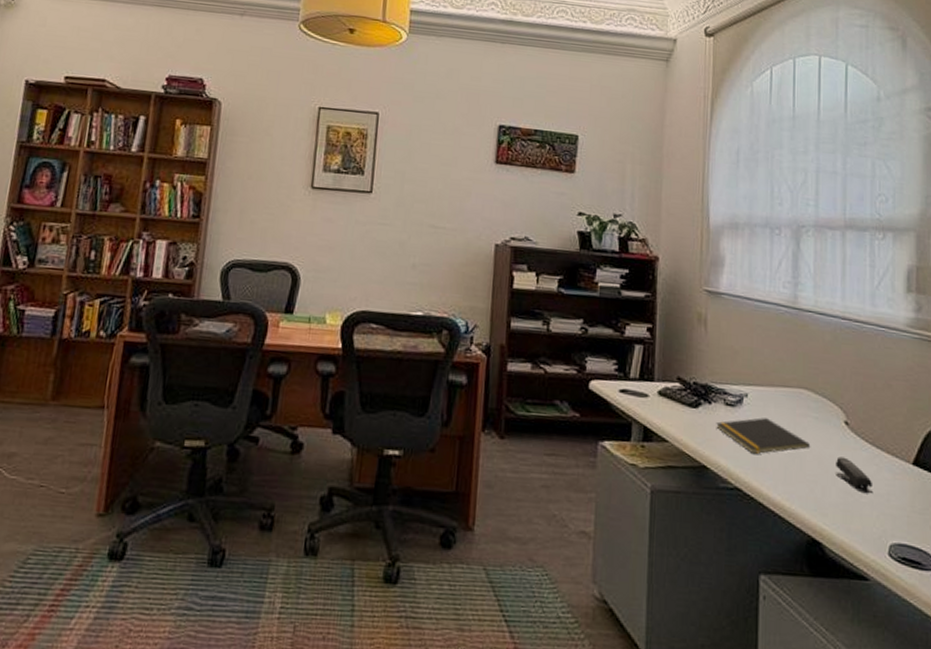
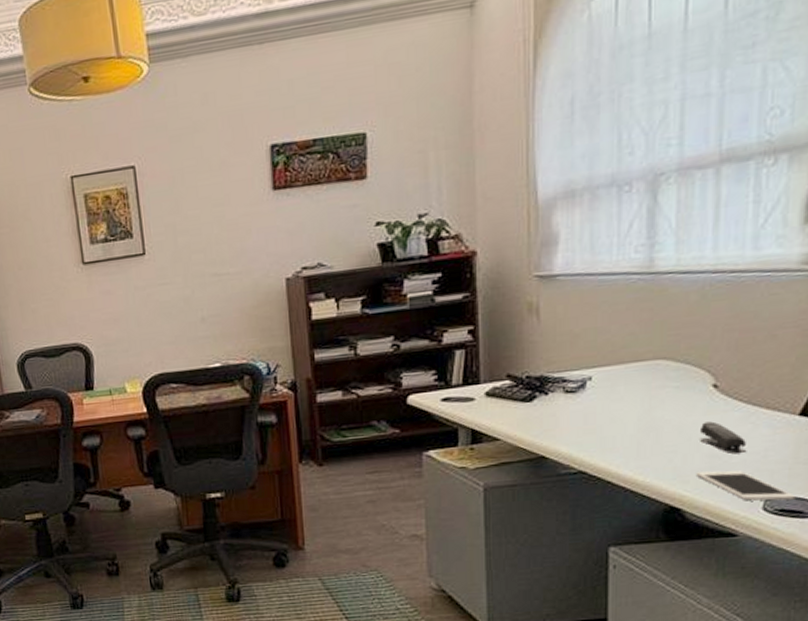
notepad: present [716,417,811,454] -> none [555,397,670,436]
cell phone: none [833,506,914,549] -> present [695,470,796,501]

